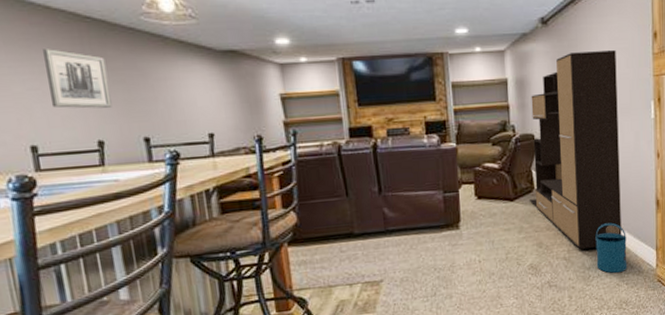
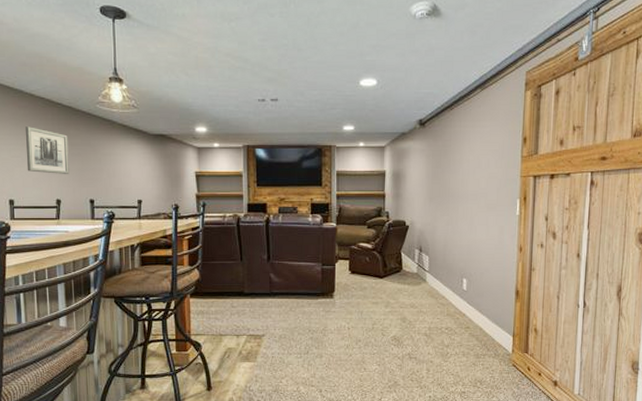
media console: present [530,49,622,250] -> none [397,151,486,328]
watering can: present [595,222,627,273] -> none [455,307,485,353]

